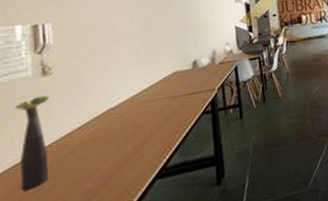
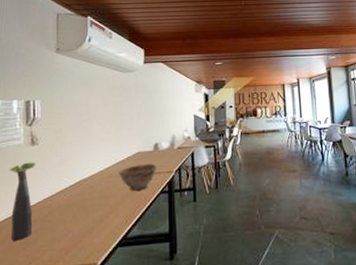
bowl: none [153,82,198,115] -> present [119,163,158,191]

